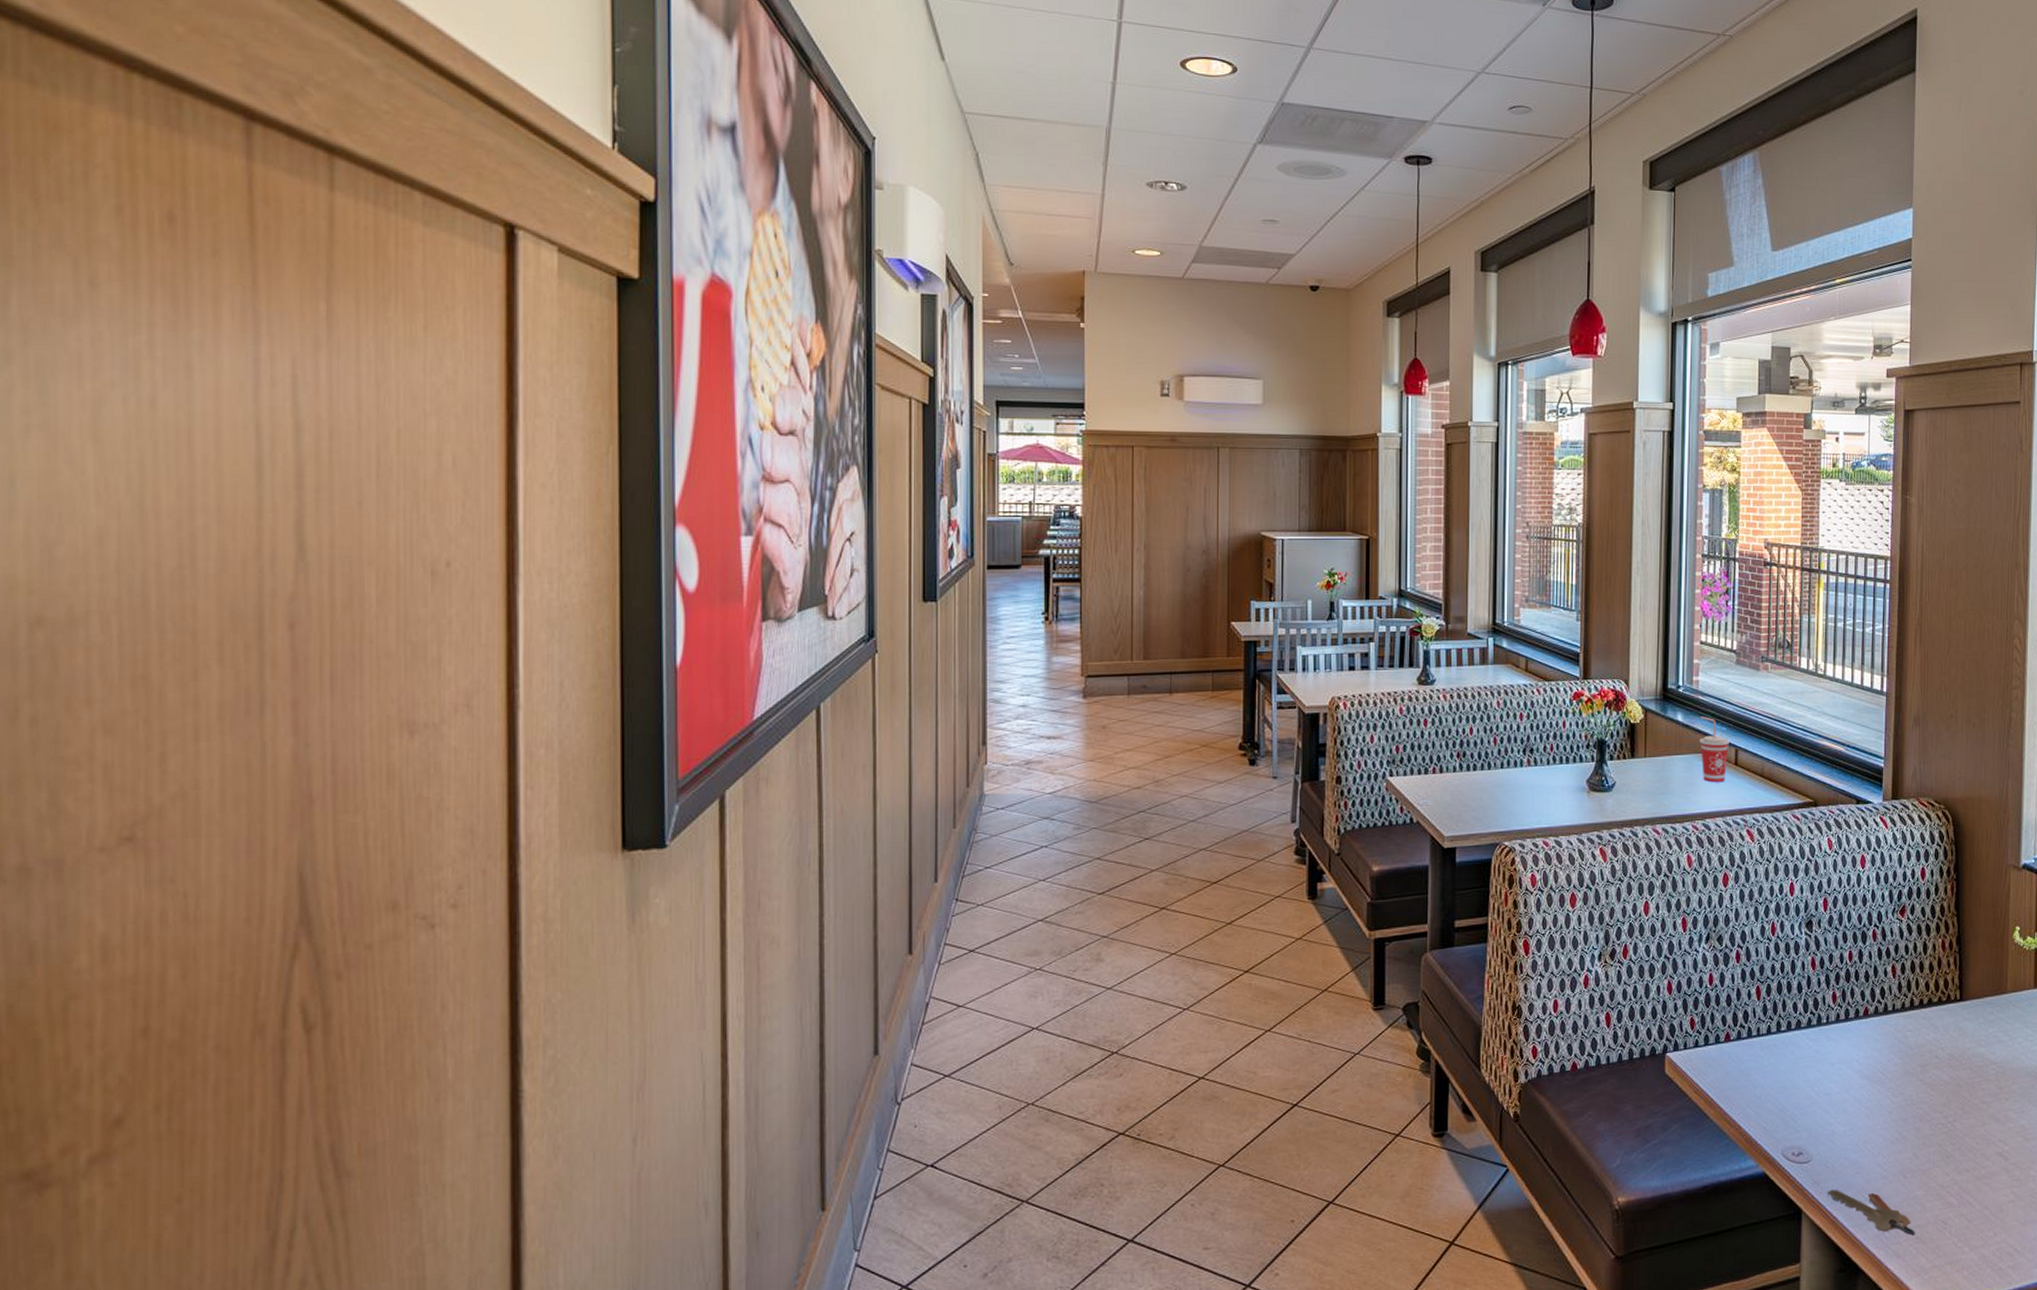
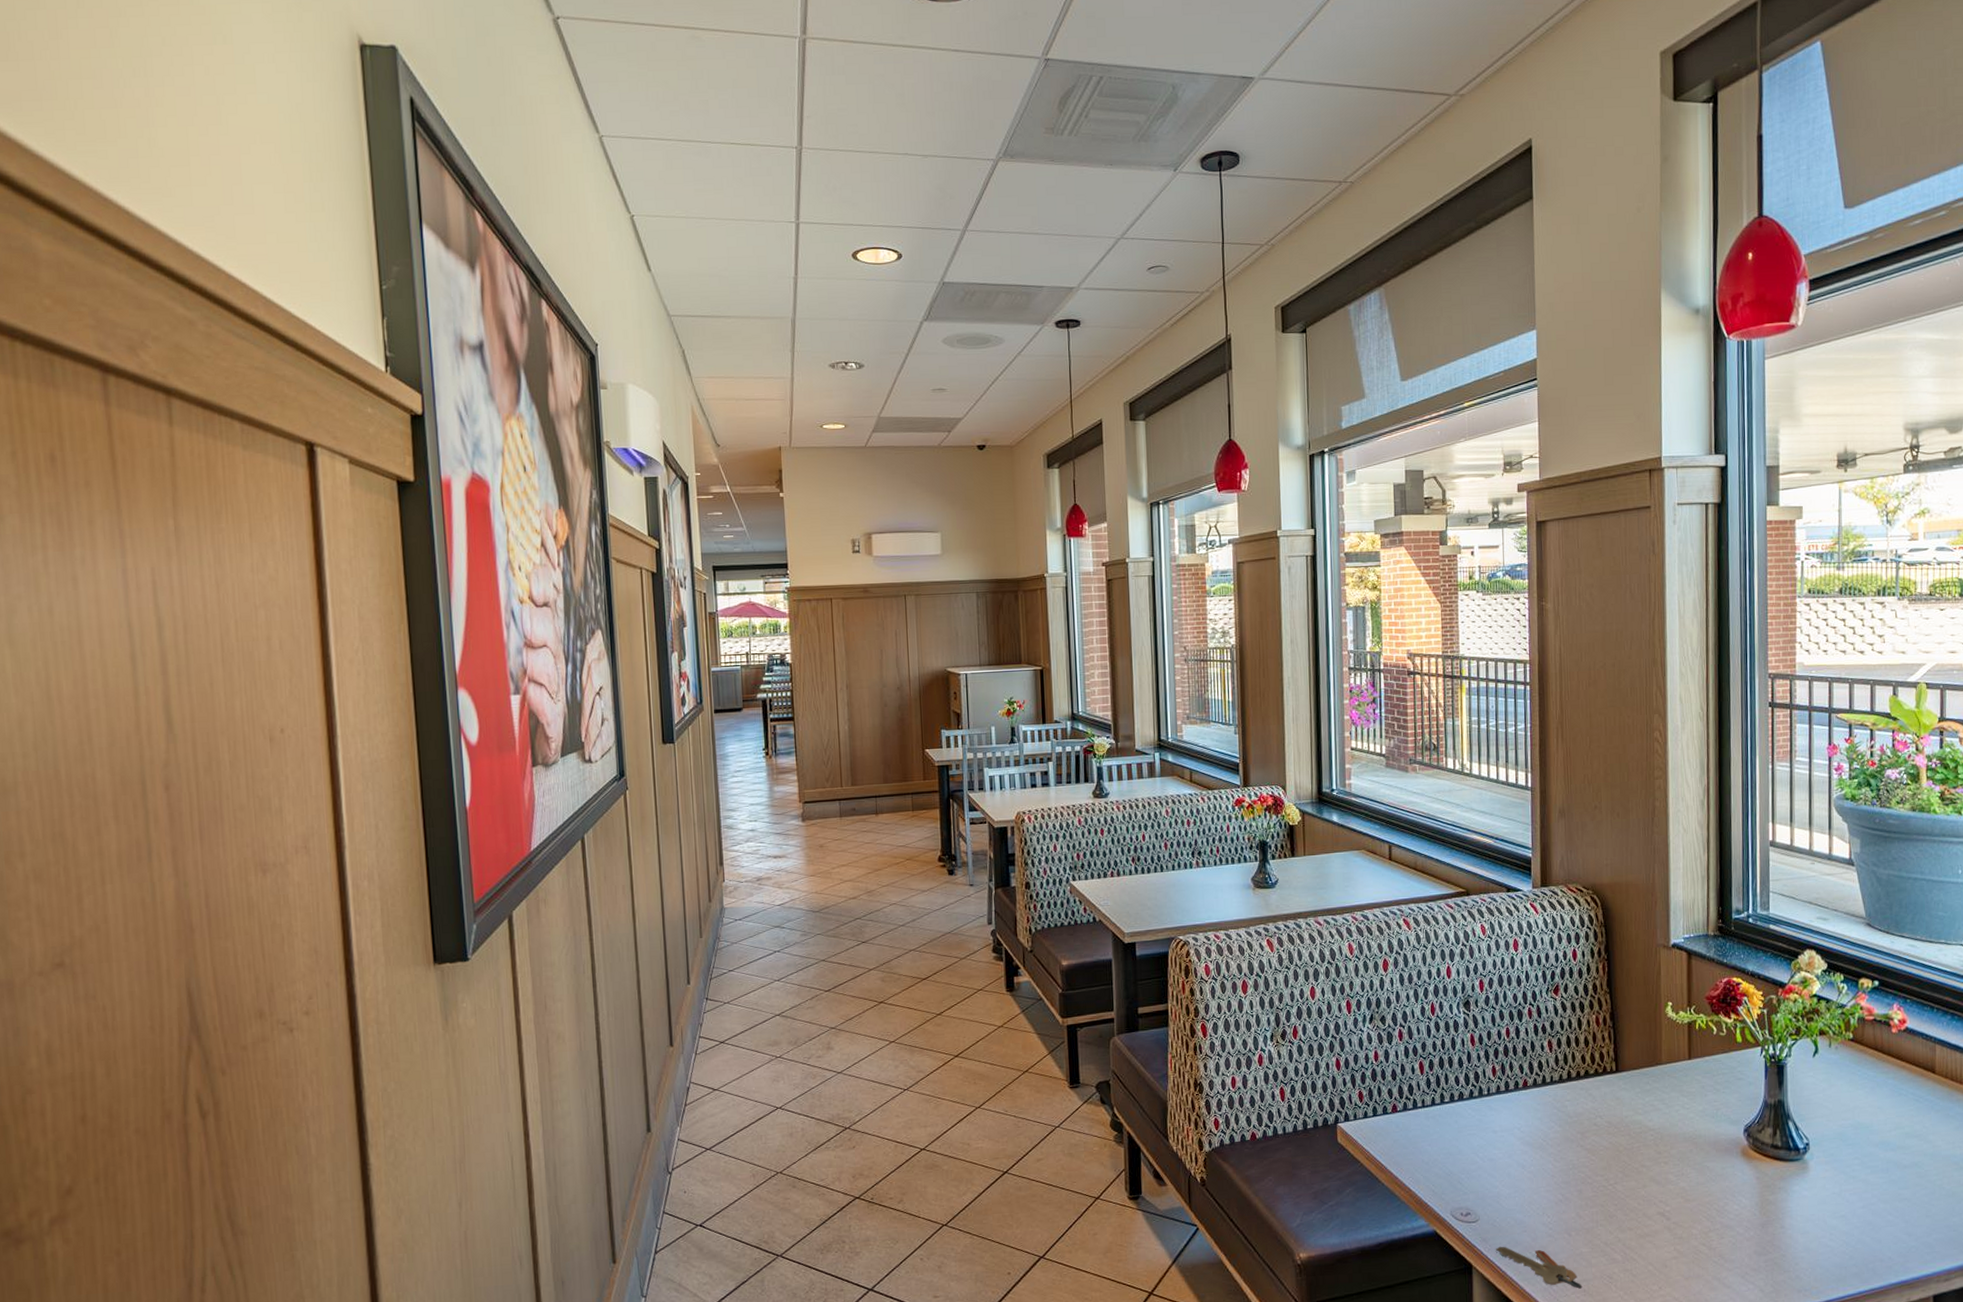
beverage cup: present [1699,716,1730,783] -> none [1354,816,1384,877]

